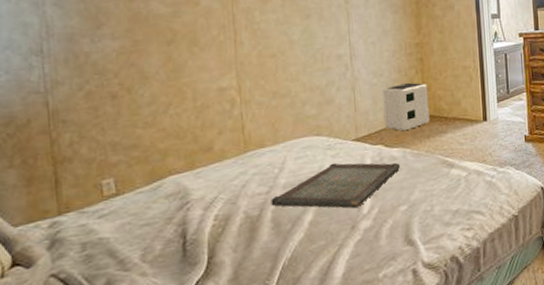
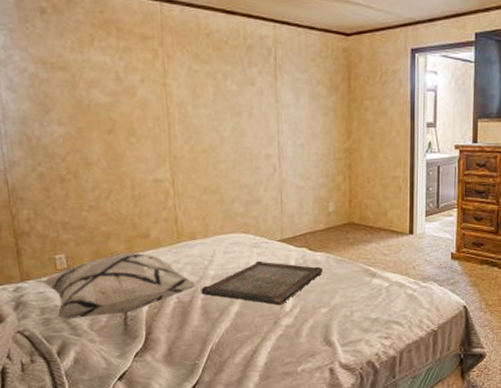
decorative pillow: none [84,167,267,254] -> present [42,252,198,320]
air purifier: present [382,82,430,131] -> none [309,188,355,237]

